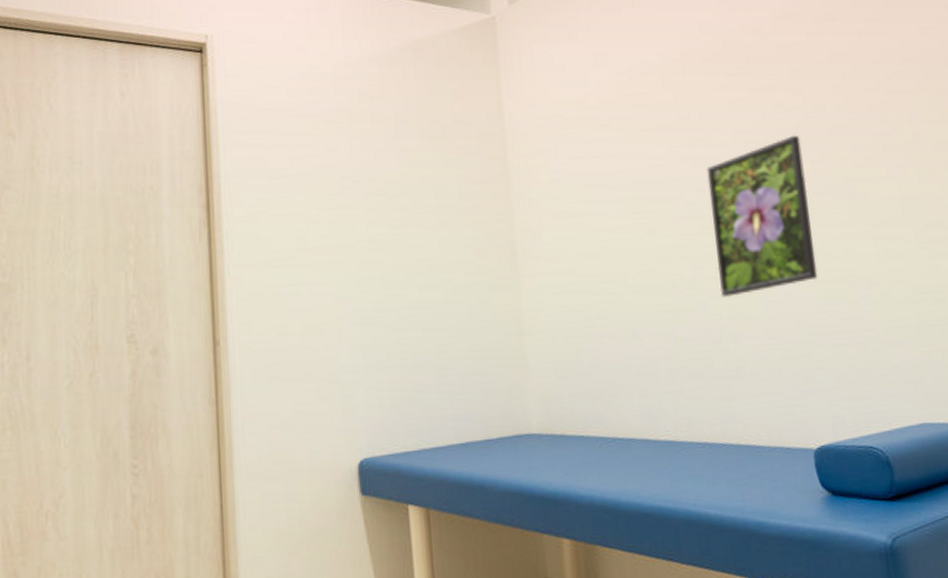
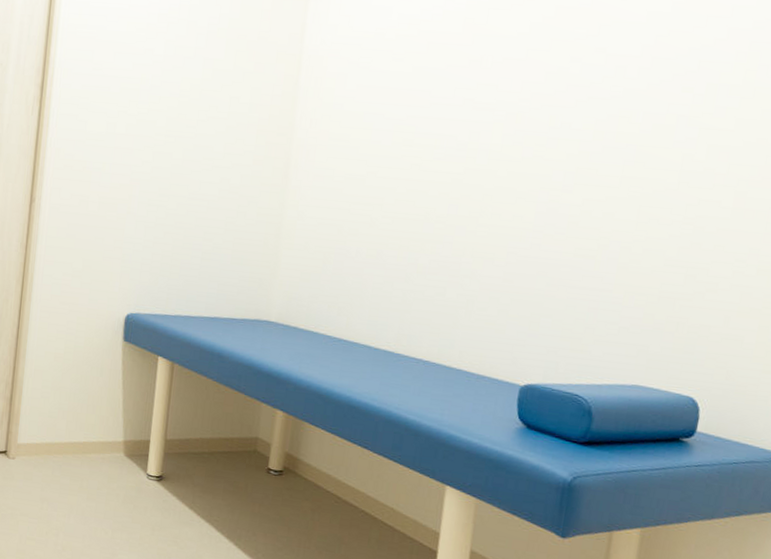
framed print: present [706,135,818,297] -> none [469,92,591,237]

